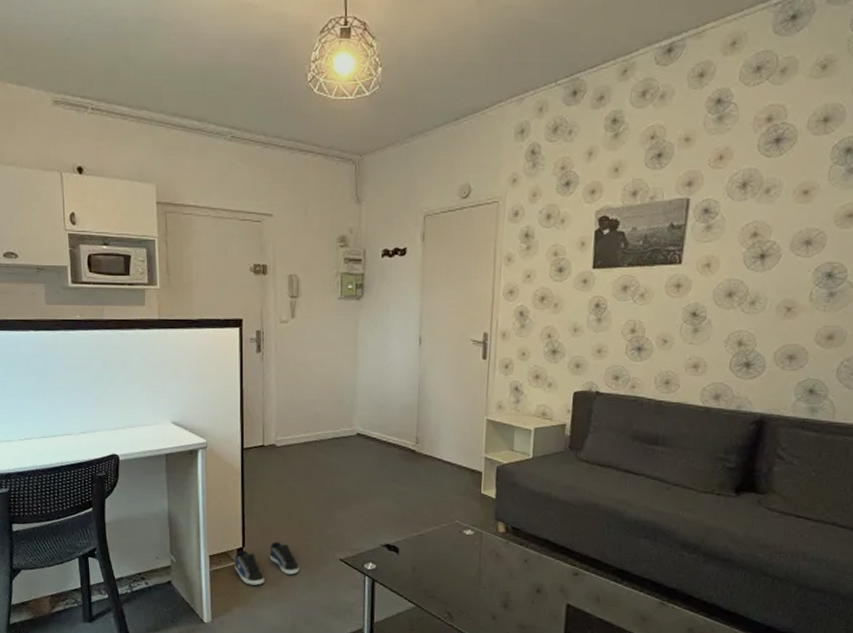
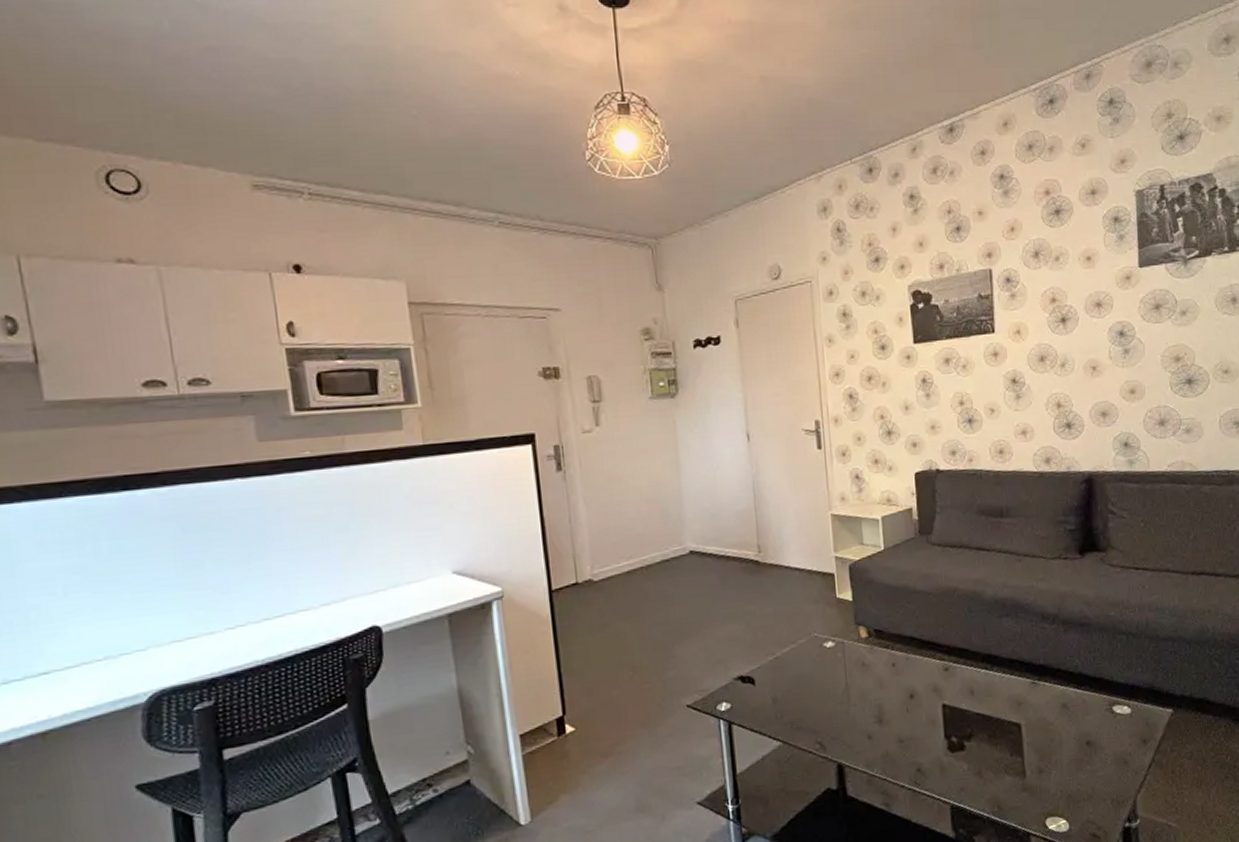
shoe: present [235,541,300,585] -> none [554,699,640,762]

